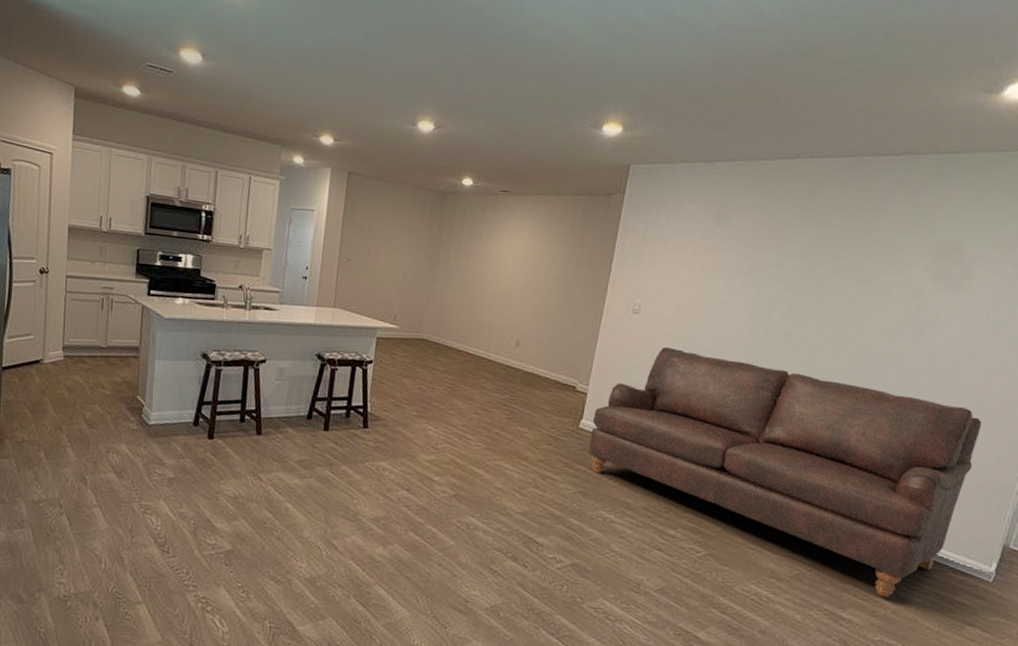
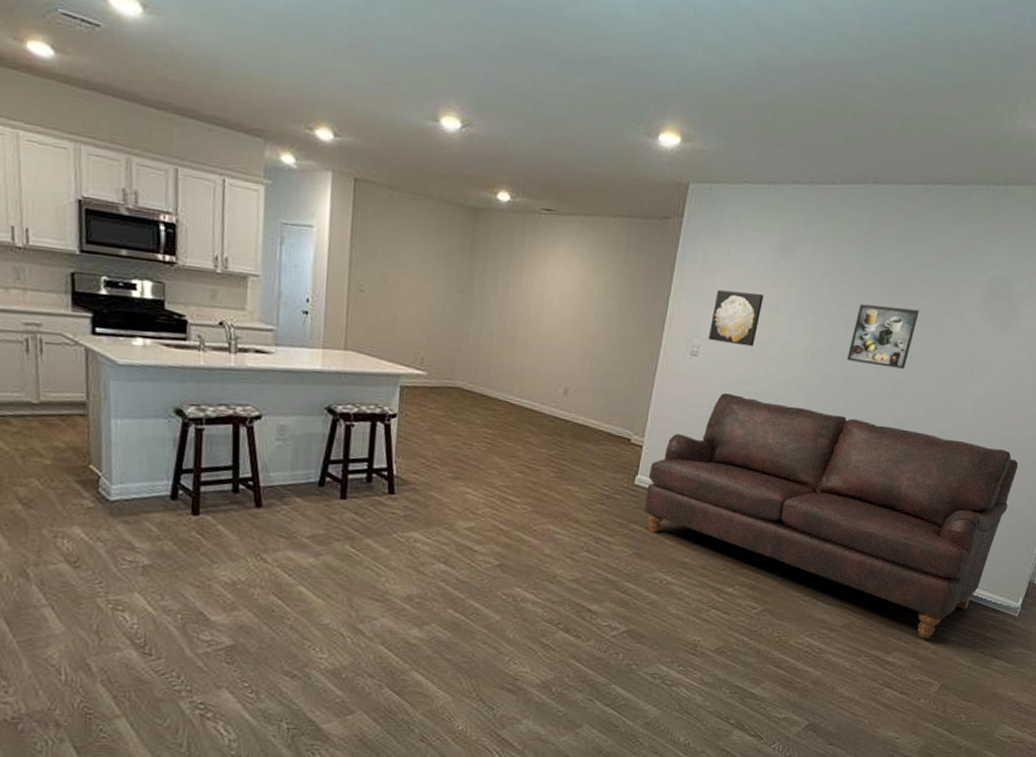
wall art: none [648,255,702,306] -> present [708,289,764,347]
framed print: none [787,266,862,327] -> present [847,304,919,369]

